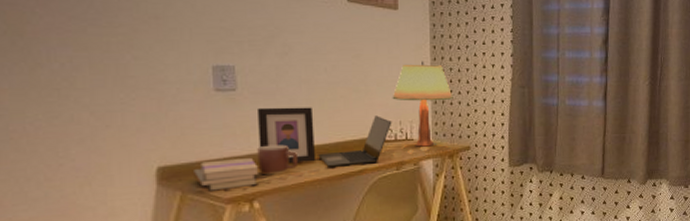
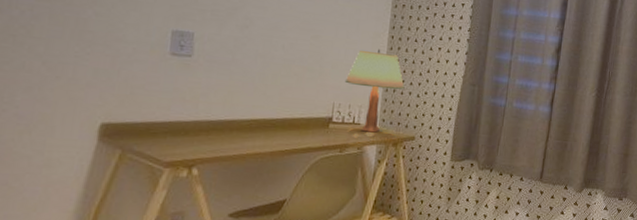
books: present [192,157,258,191] -> none [135,123,202,154]
picture frame: present [256,107,316,164] -> none [206,76,265,135]
mug: present [257,144,299,175] -> none [202,113,244,144]
laptop: present [318,115,392,168] -> none [263,96,342,144]

